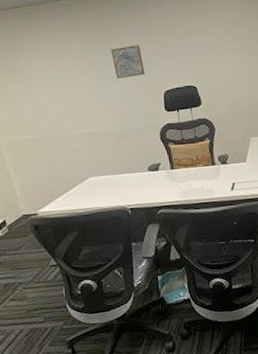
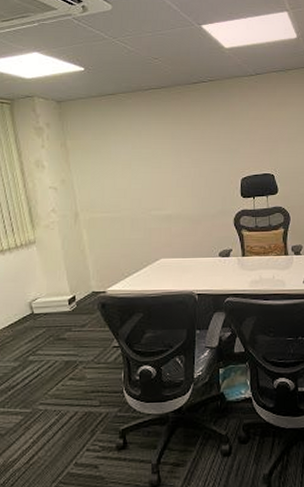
wall art: present [111,45,145,79] -> none [193,132,224,163]

